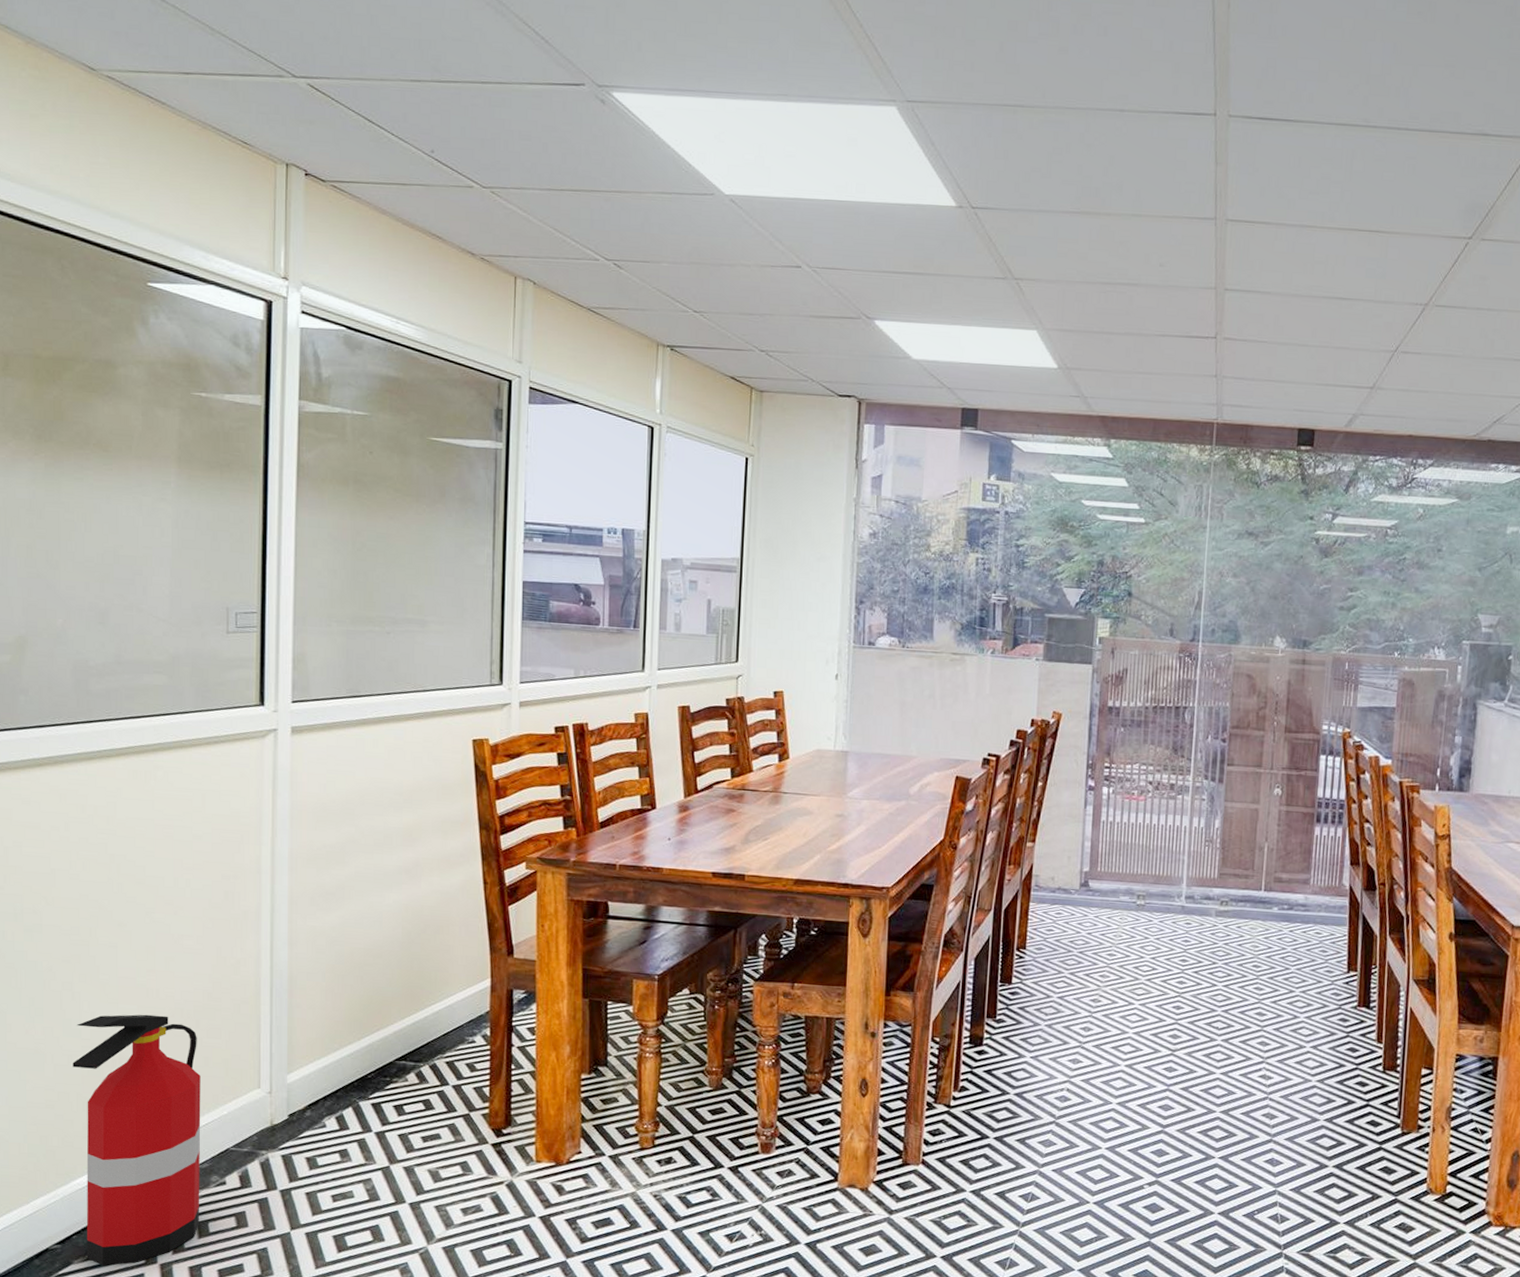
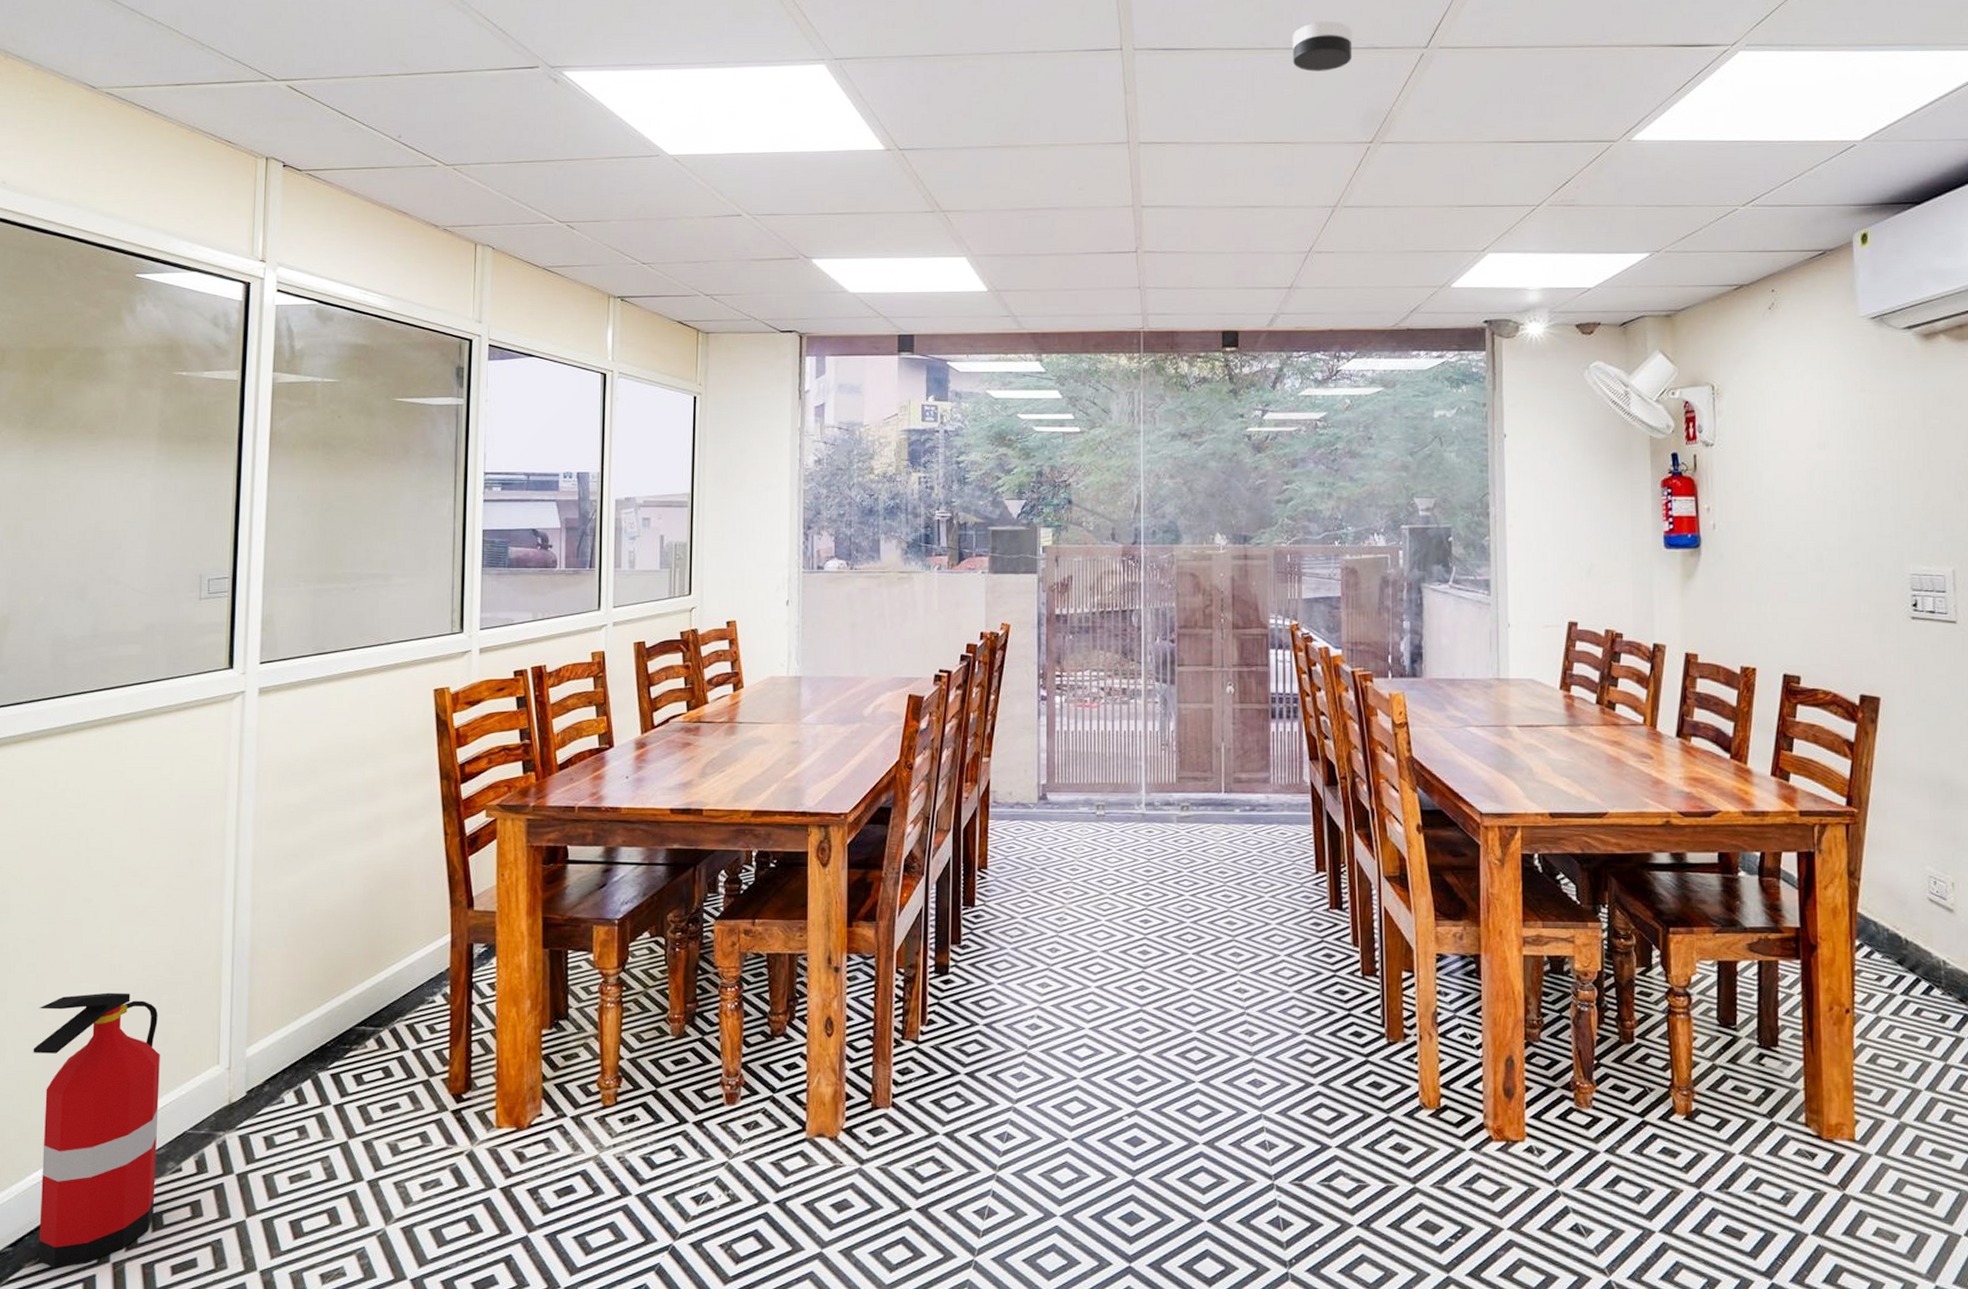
smoke detector: none [1396,101,1462,157] -> present [1292,21,1352,72]

